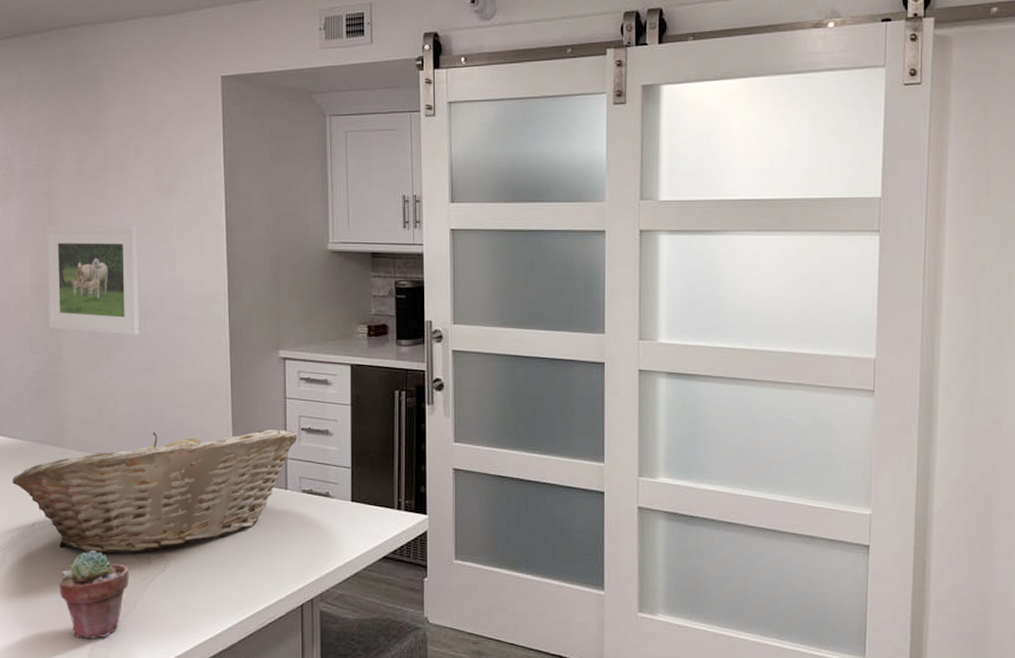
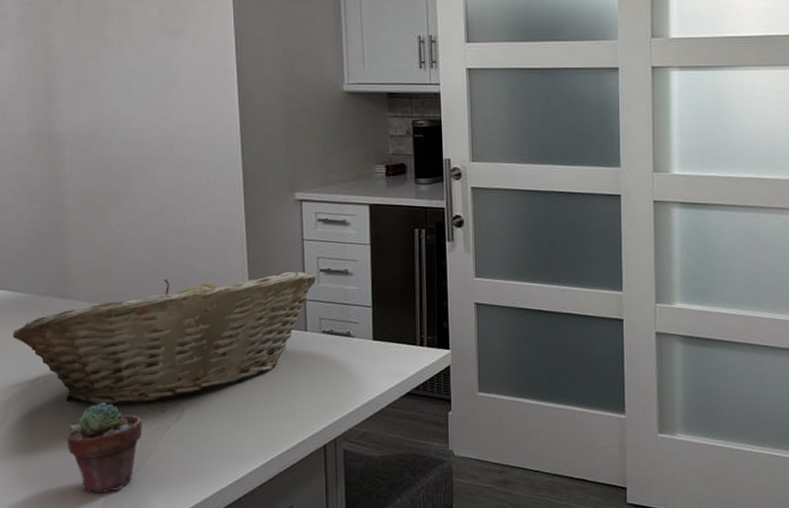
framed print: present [46,226,139,336] -> none [43,70,148,182]

